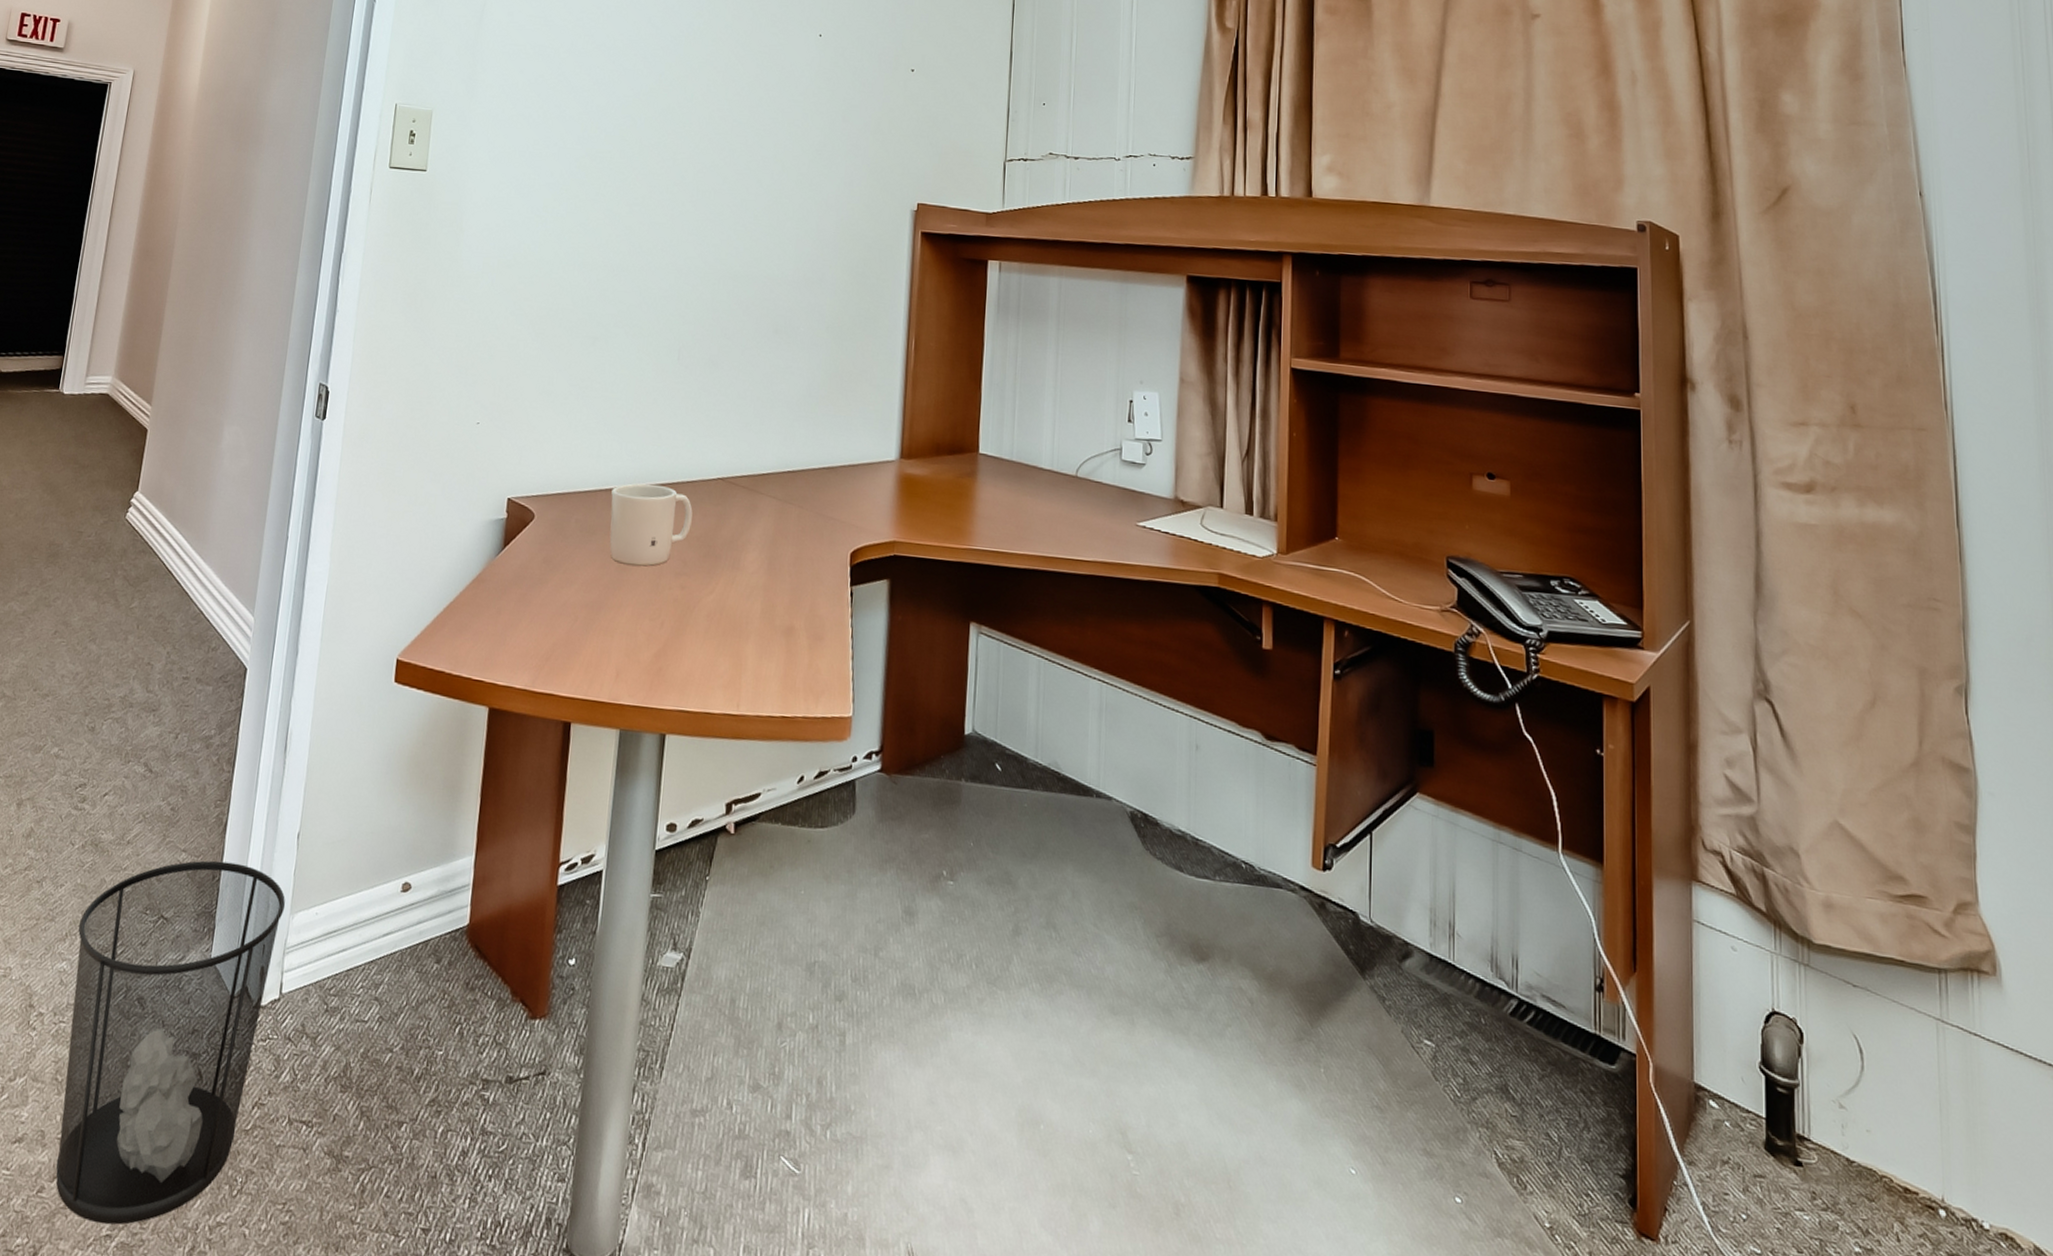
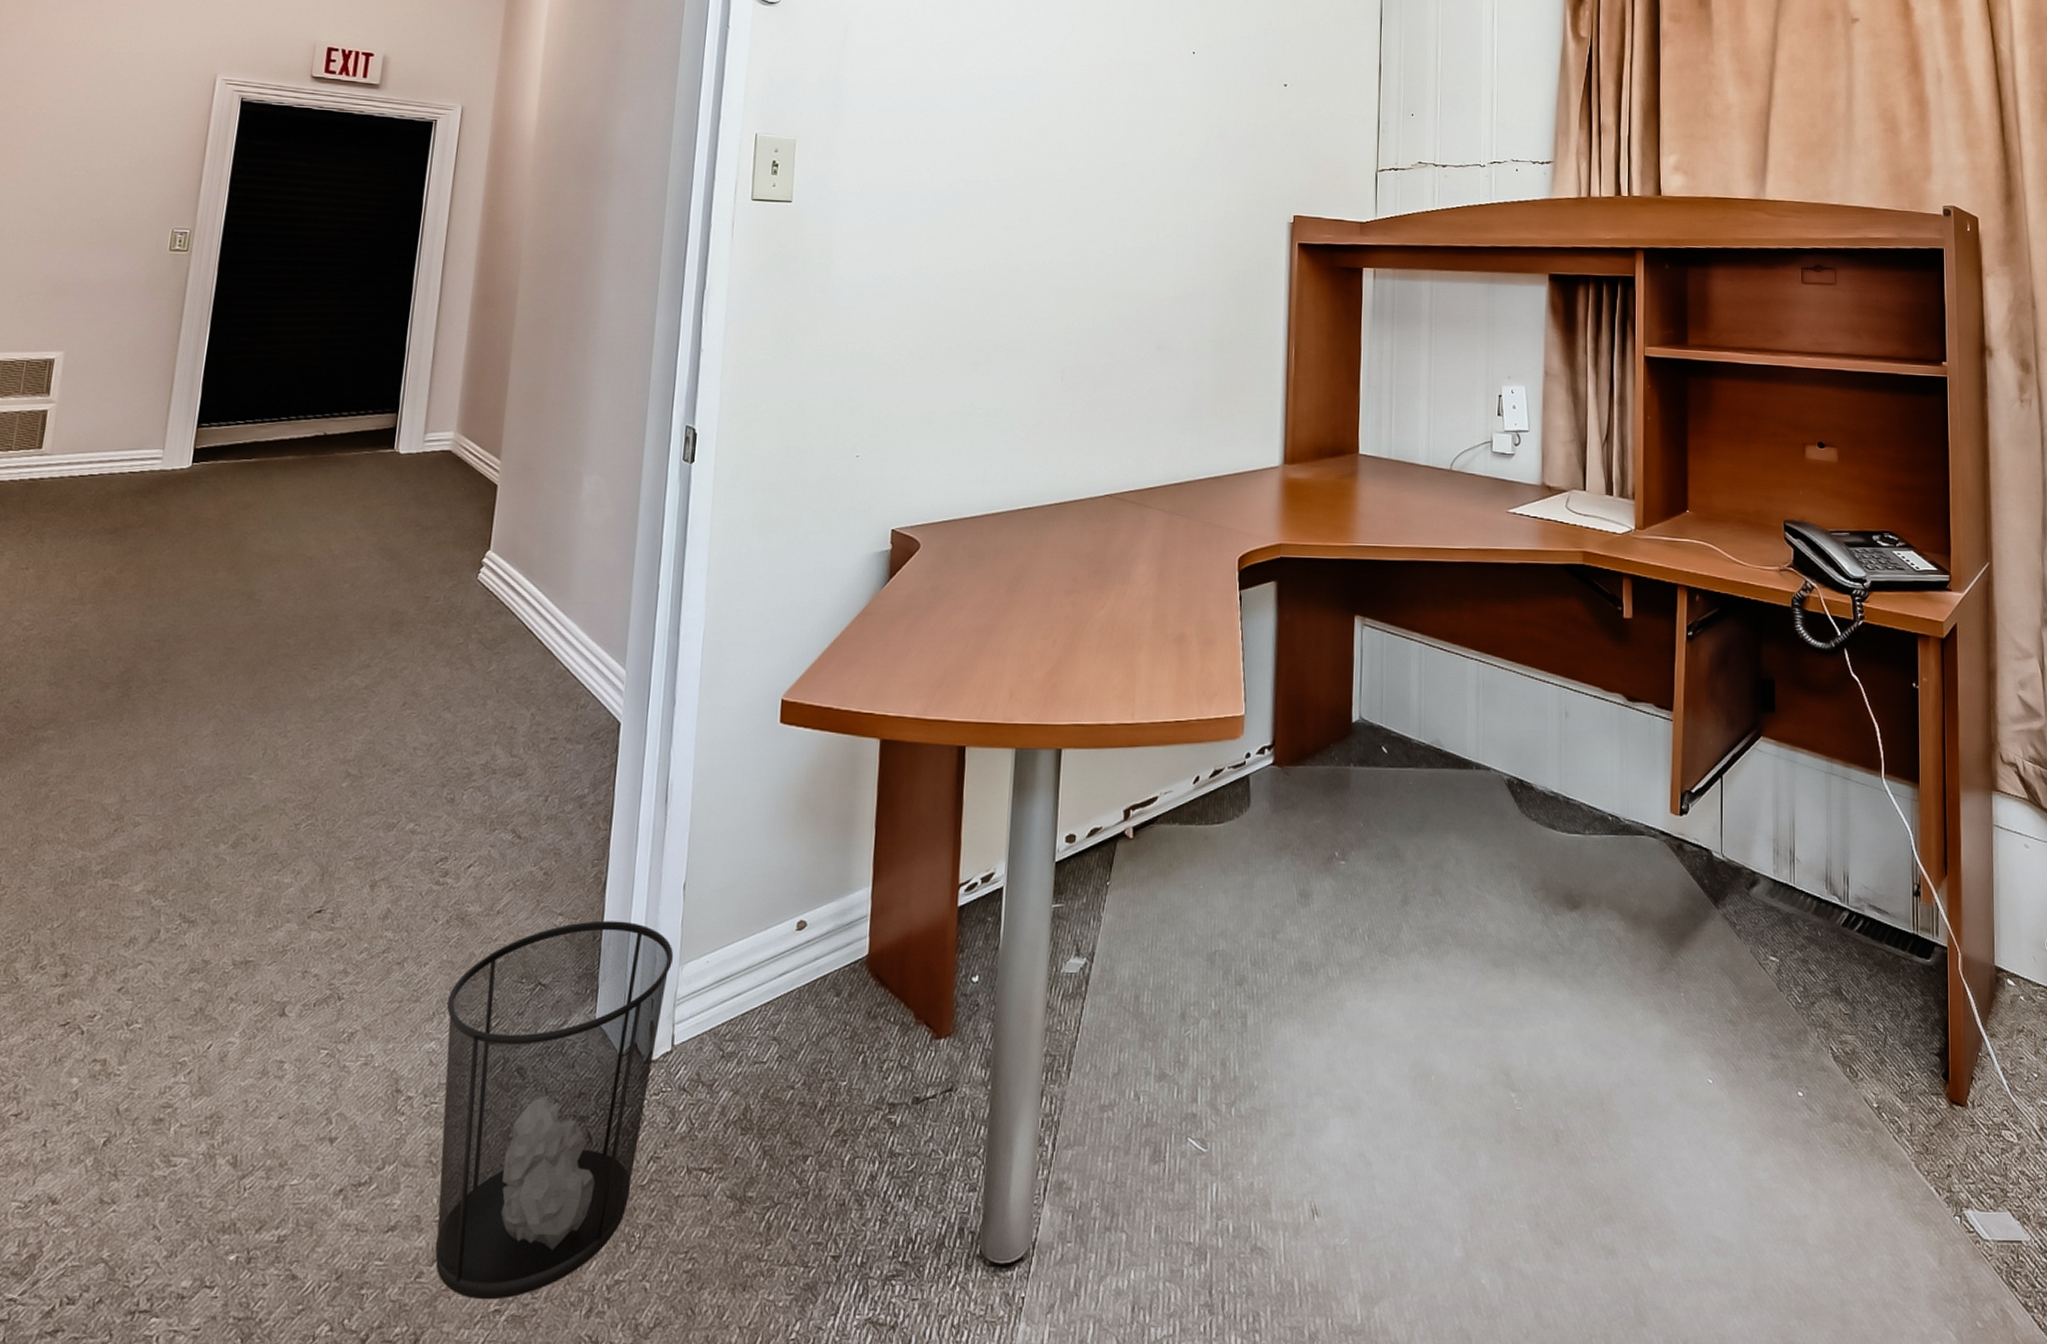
mug: present [609,483,693,567] -> none [997,505,1081,587]

